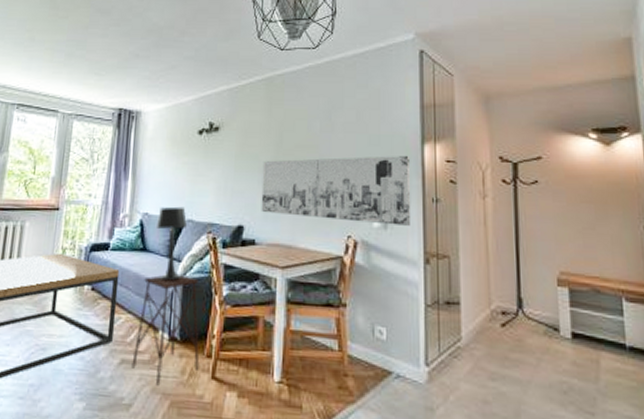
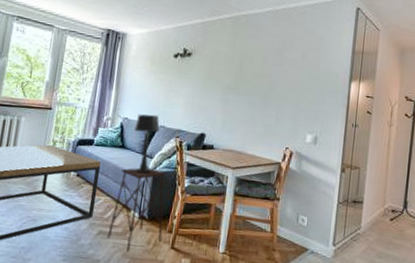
wall art: present [261,155,411,226] -> none [220,84,340,143]

